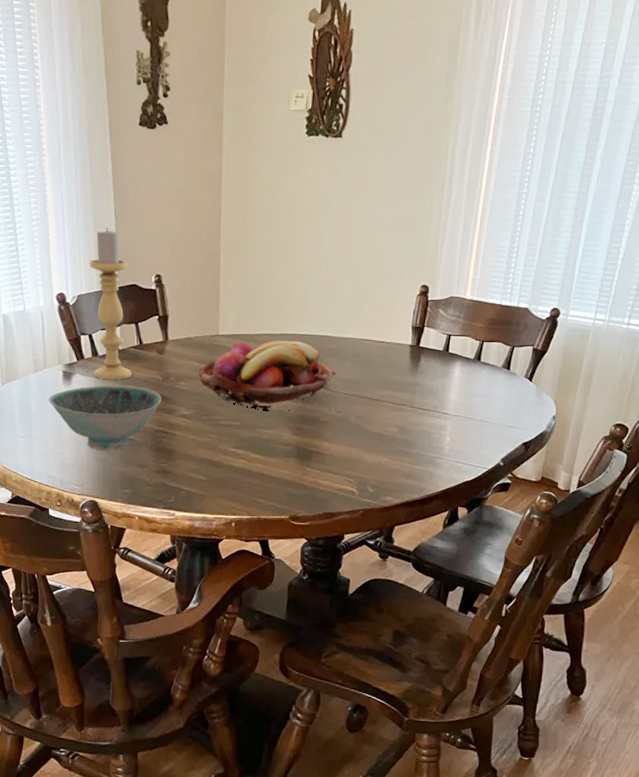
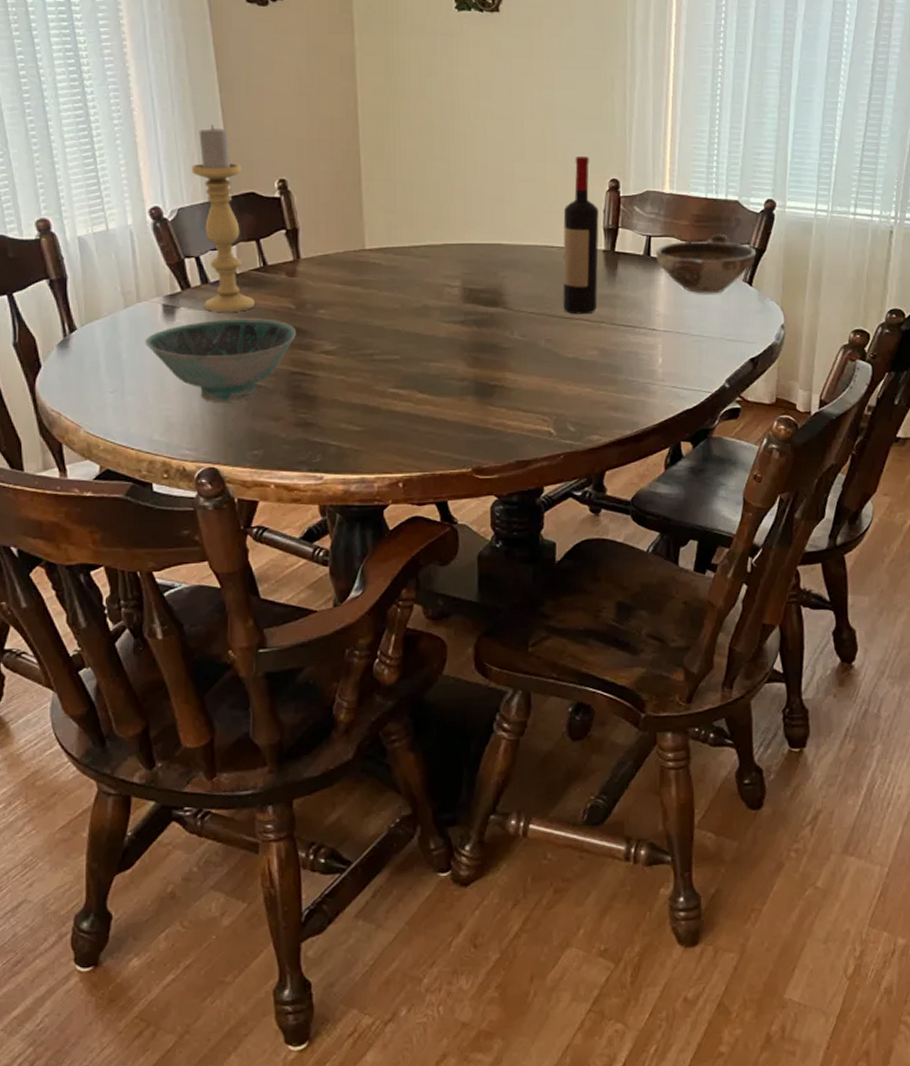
fruit basket: present [198,340,336,411] -> none [341,252,516,339]
wine bottle: none [373,264,409,398] -> present [563,155,599,315]
bowl: none [453,336,539,387] -> present [655,235,757,294]

